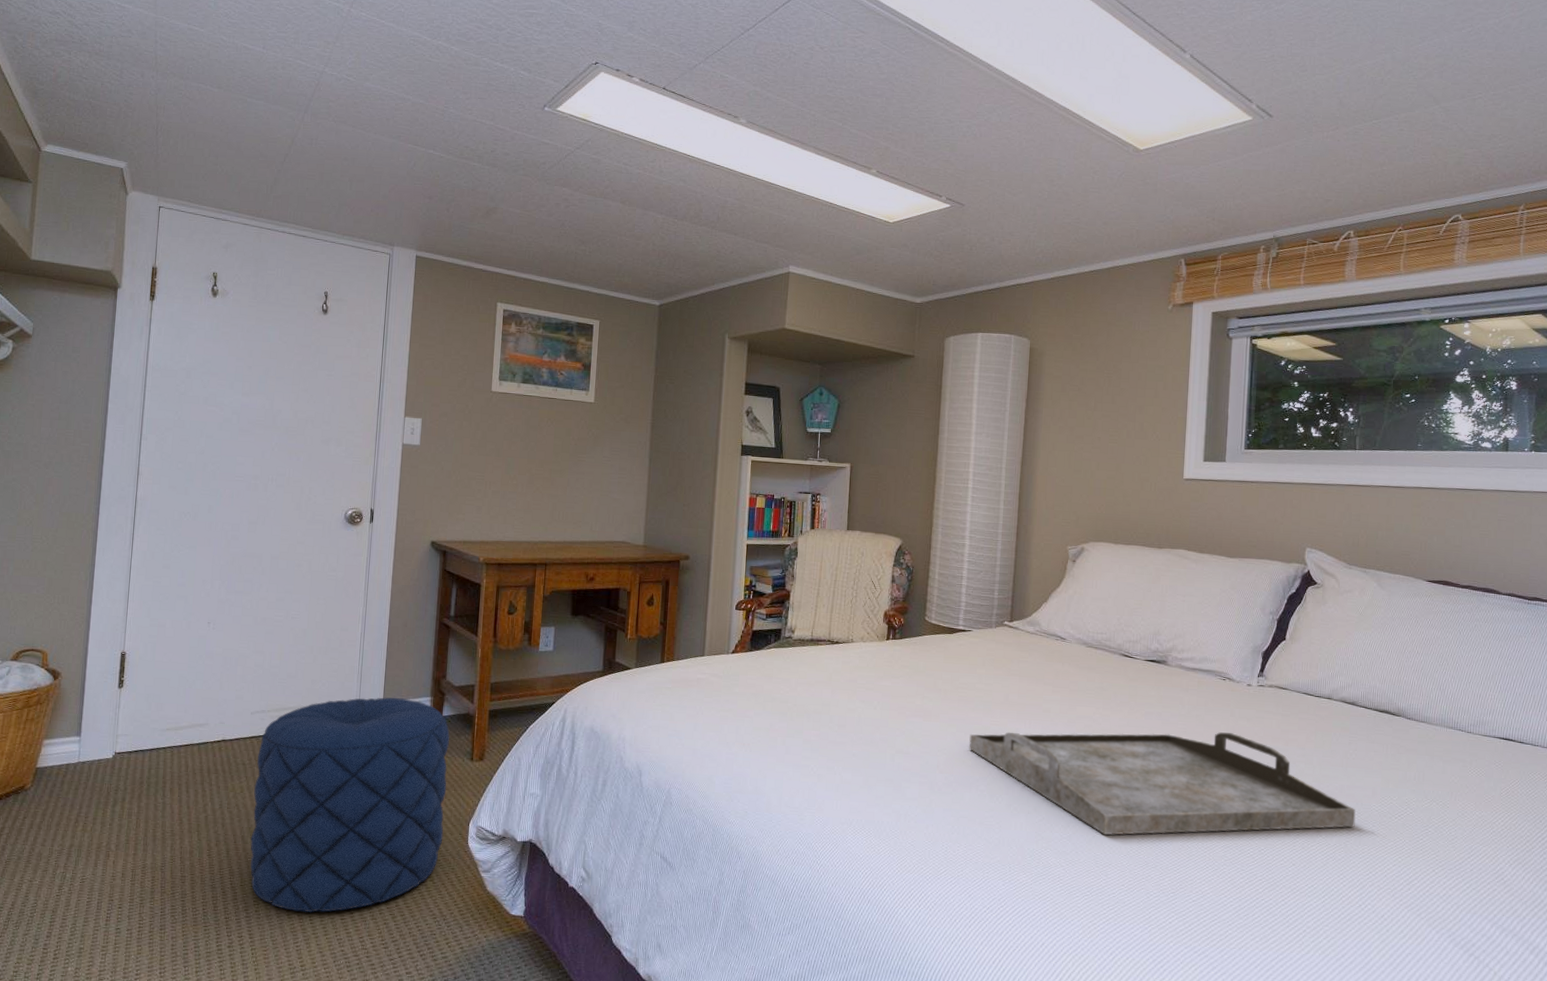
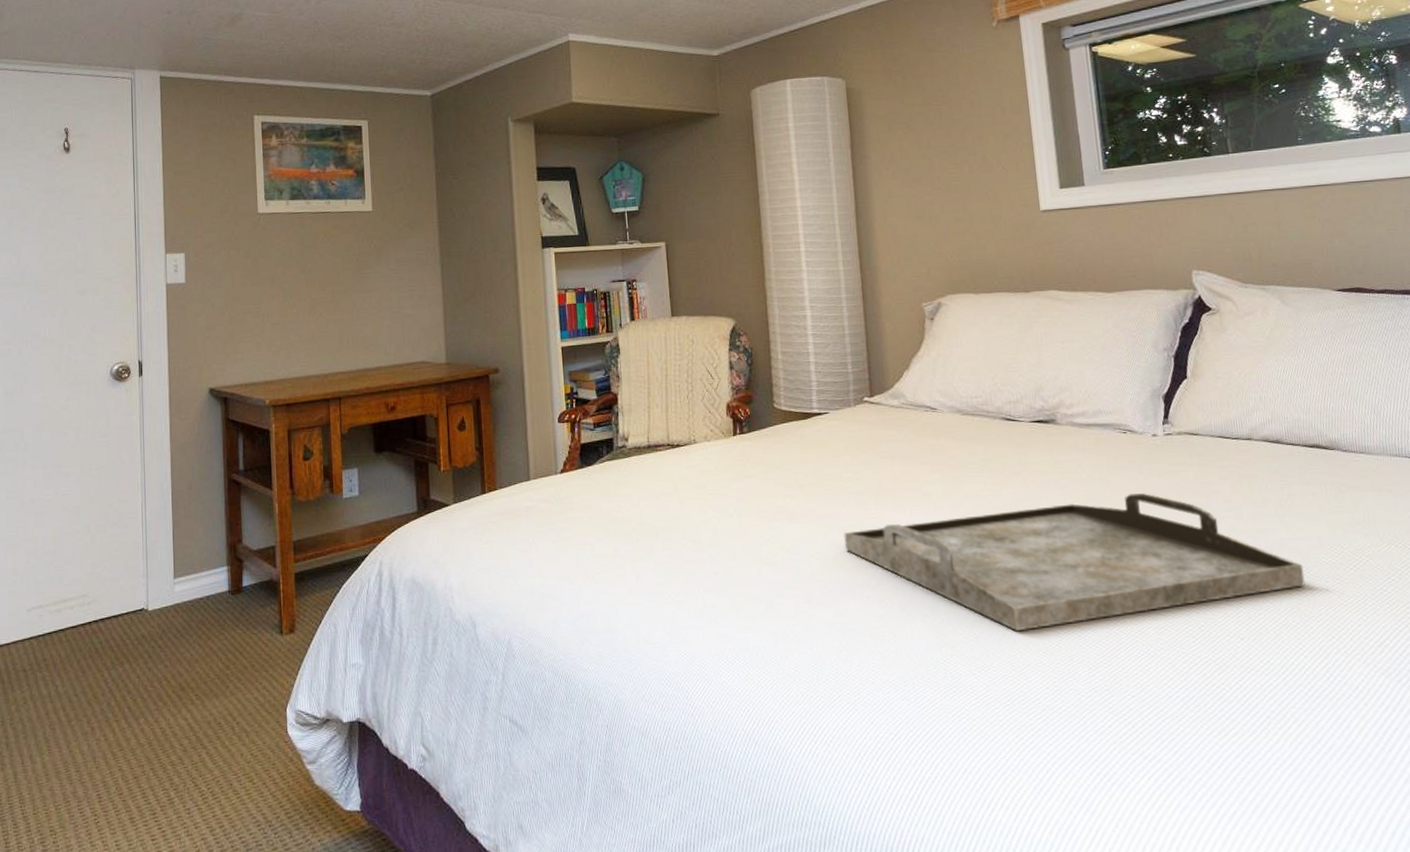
pouf: present [250,697,450,913] -> none [39,571,259,837]

